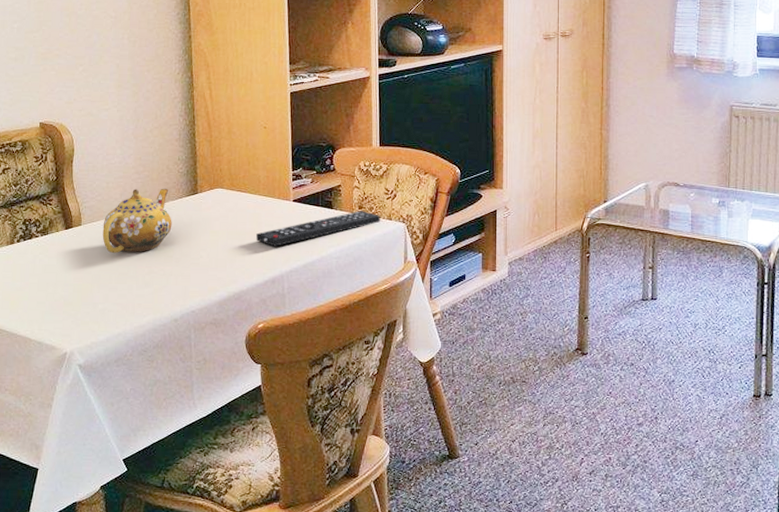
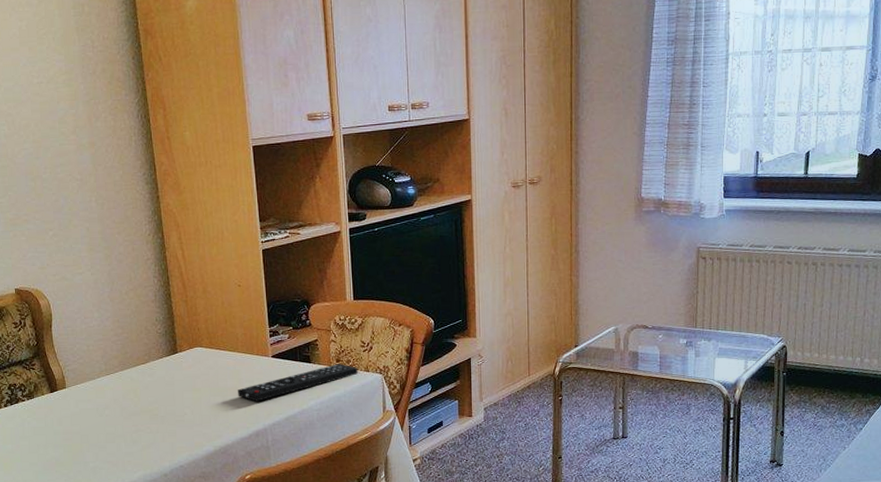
teapot: present [102,188,172,253] -> none [87,349,155,413]

